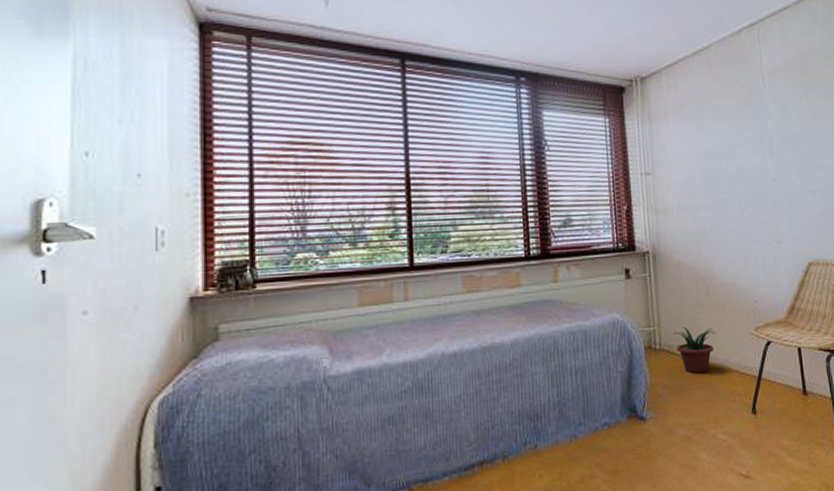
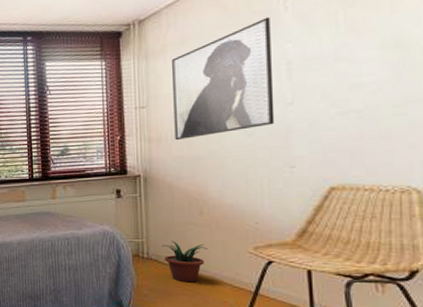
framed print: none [674,92,763,213] -> present [172,17,275,141]

